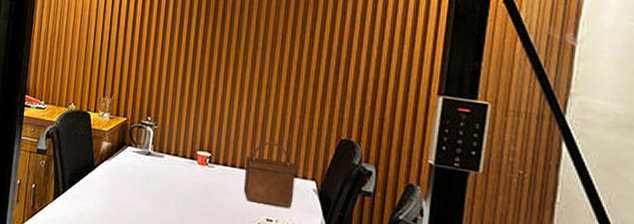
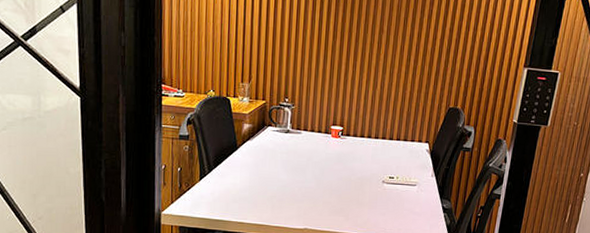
handbag: present [243,141,297,208] -> none [370,114,414,166]

